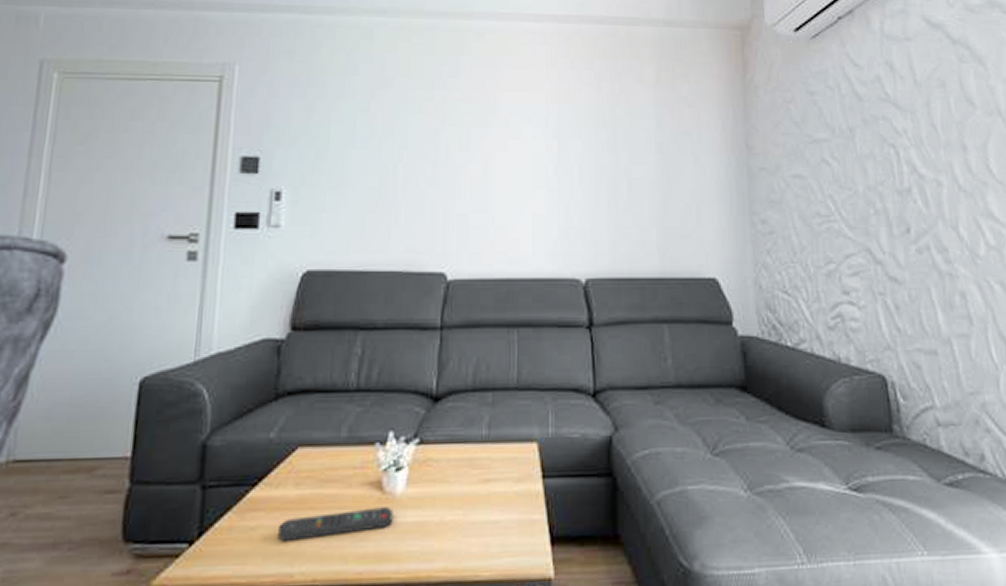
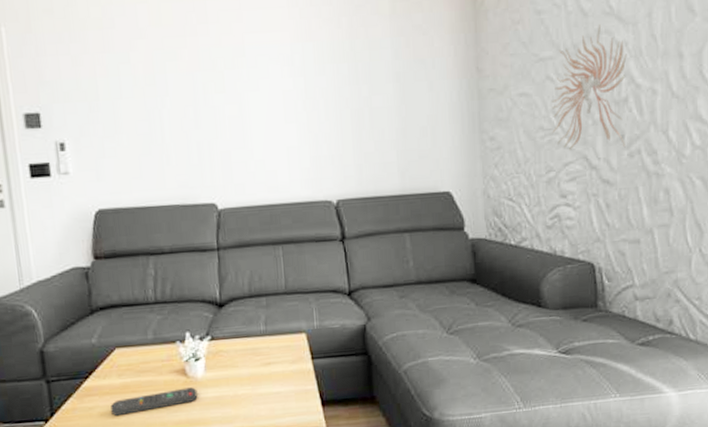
wall sculpture: none [828,110,913,242] -> present [551,25,627,150]

